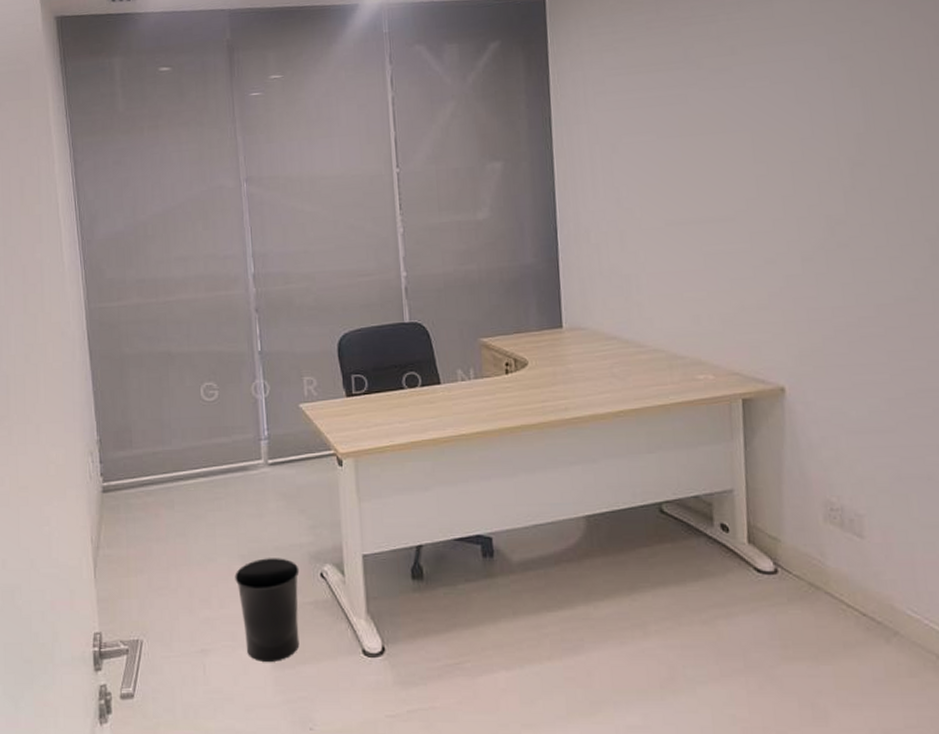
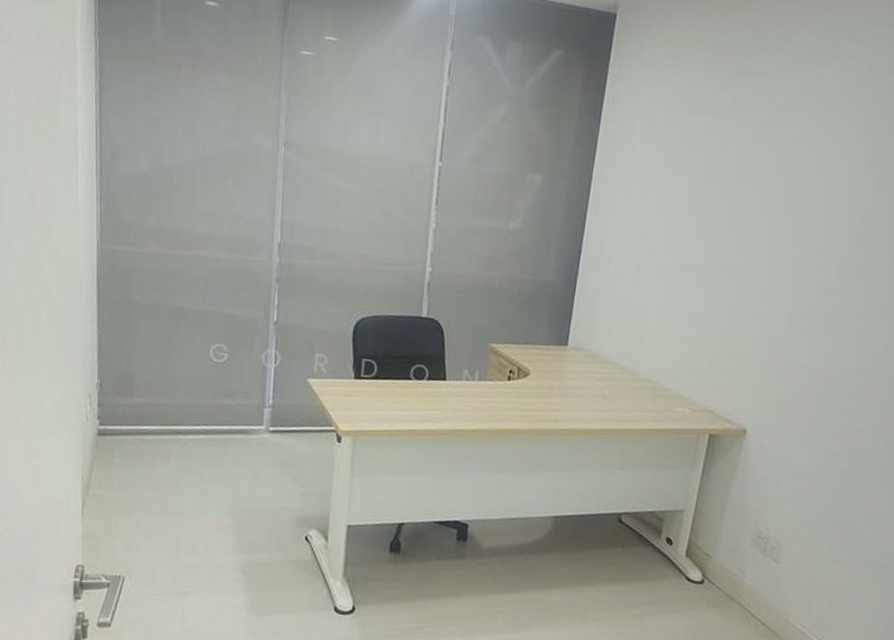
waste bin: present [235,558,300,662] -> none [222,516,286,609]

